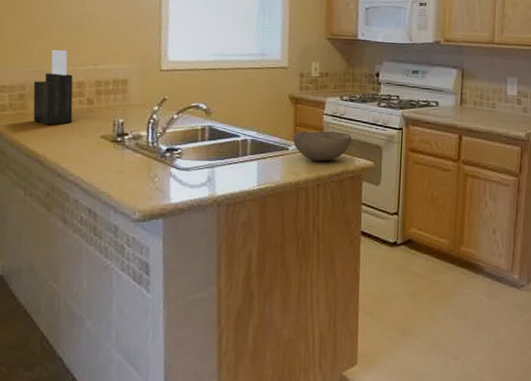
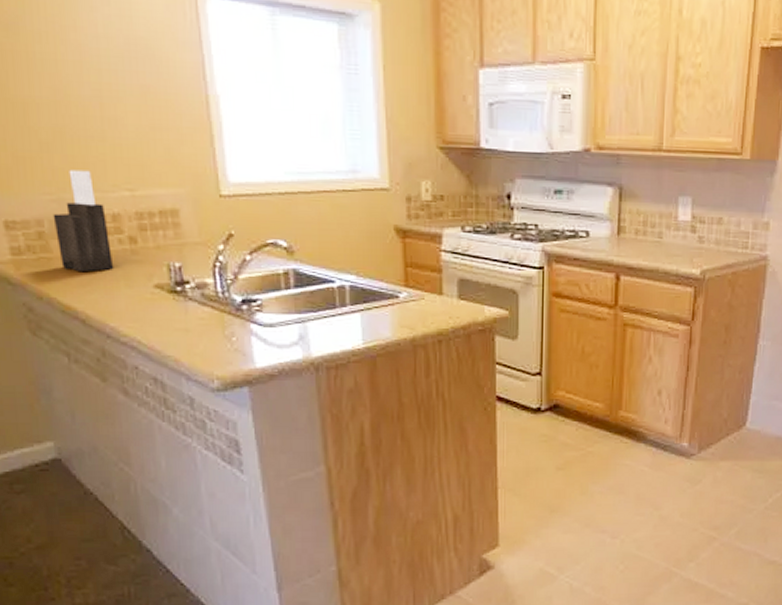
bowl: present [293,131,352,161] -> none [403,273,479,311]

